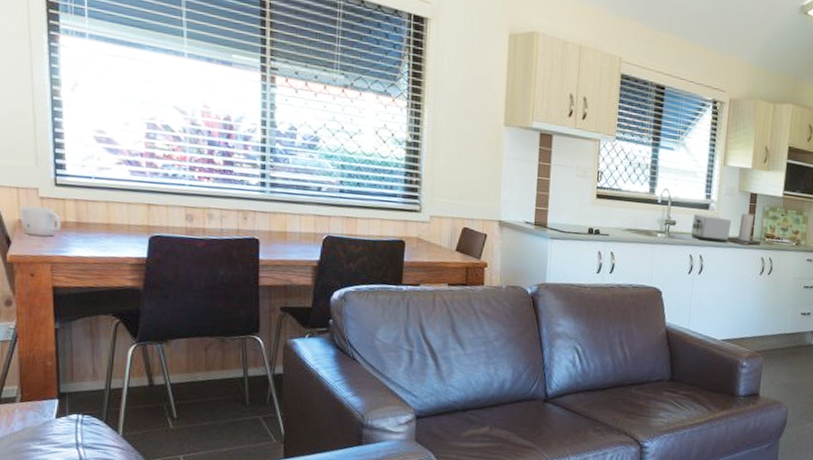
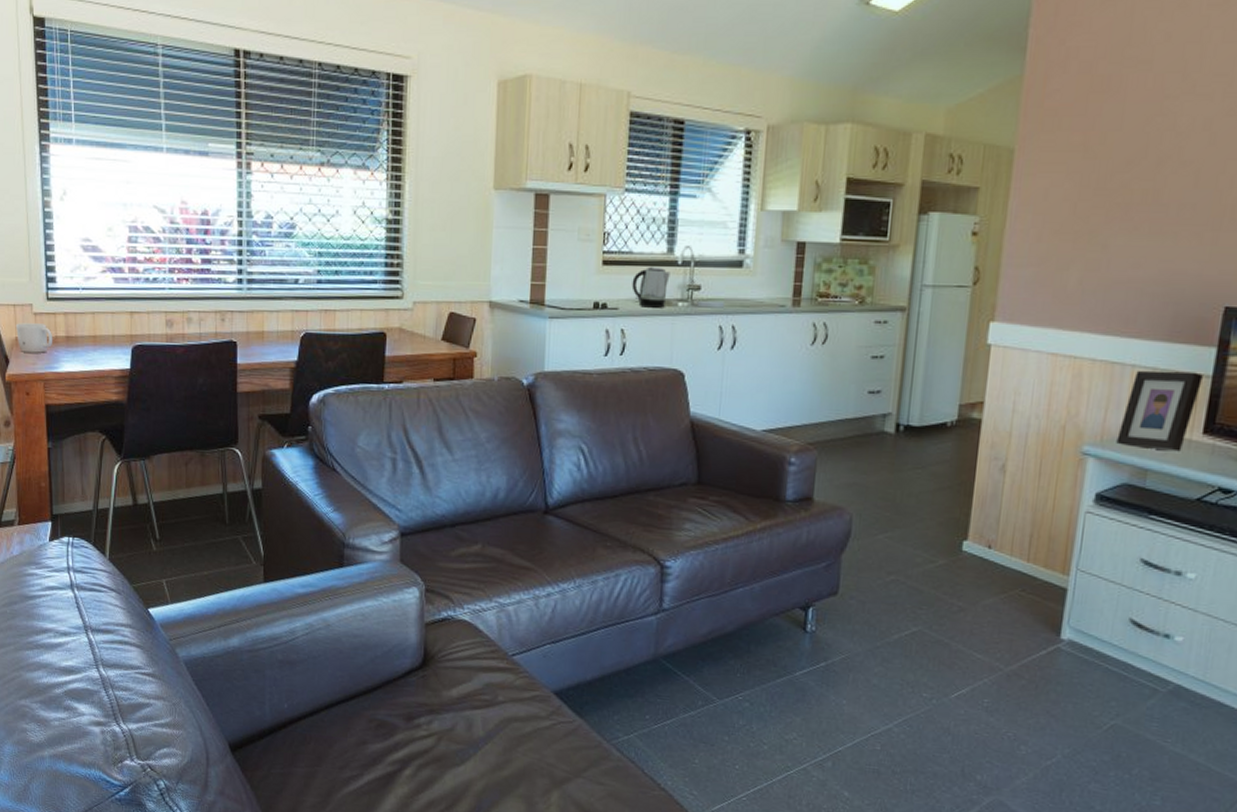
kettle: none [620,202,652,237] -> present [631,266,670,308]
toaster: present [691,214,732,243] -> none [721,274,773,308]
paper towel roll: present [726,213,761,246] -> none [766,268,812,309]

